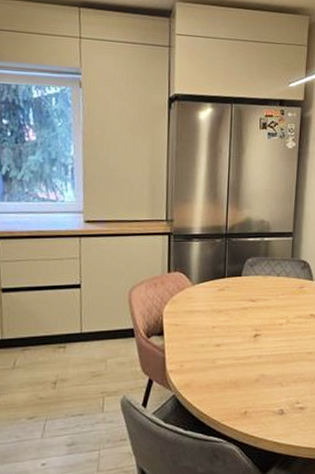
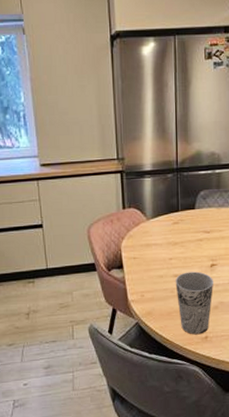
cup: none [217,341,256,410] -> present [175,271,213,335]

